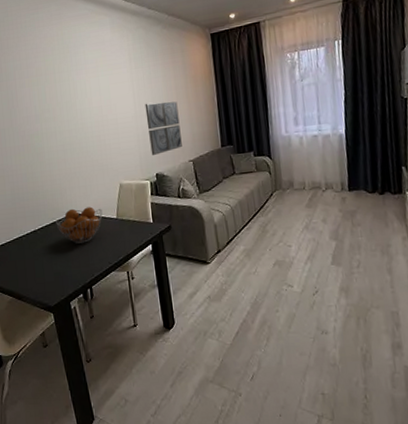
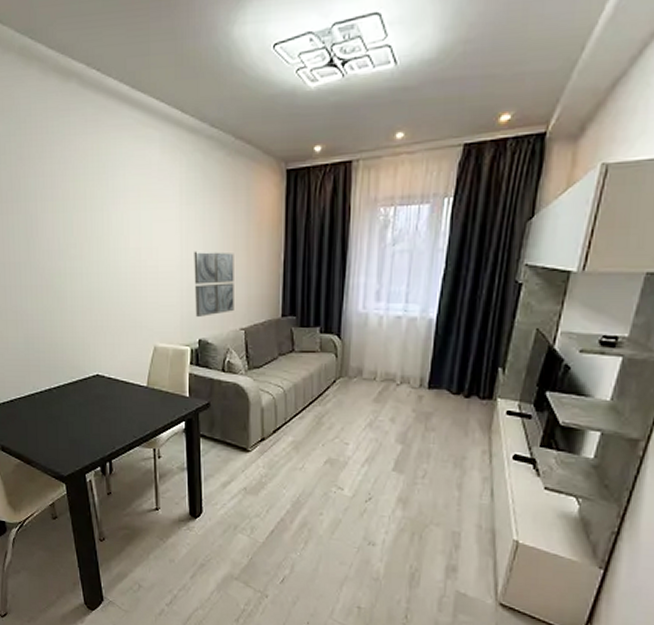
fruit basket: present [56,206,103,244] -> none [75,369,131,410]

